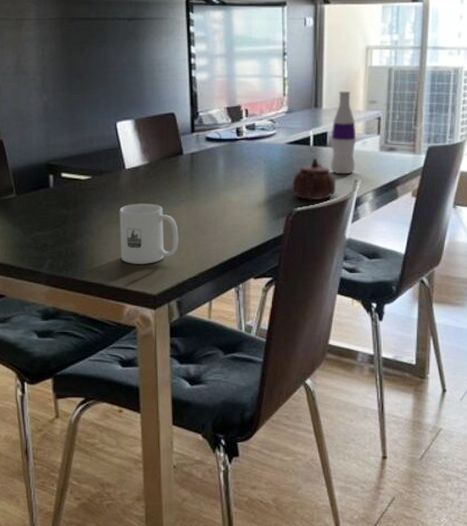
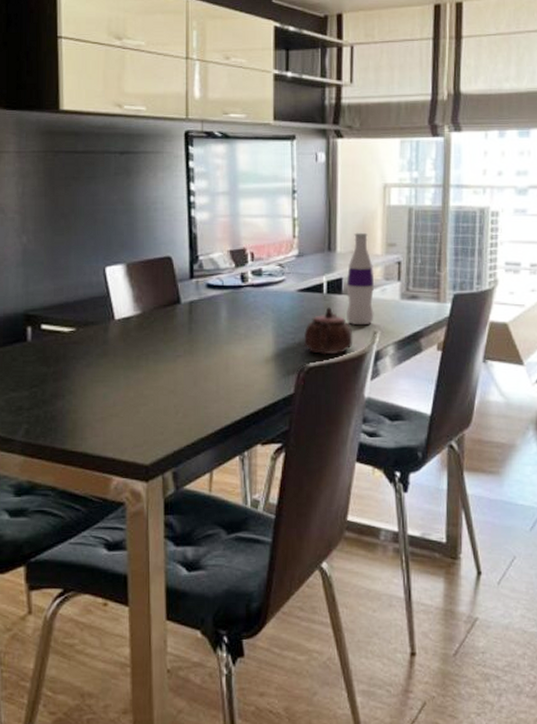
mug: present [119,204,179,264] -> none [107,359,175,429]

